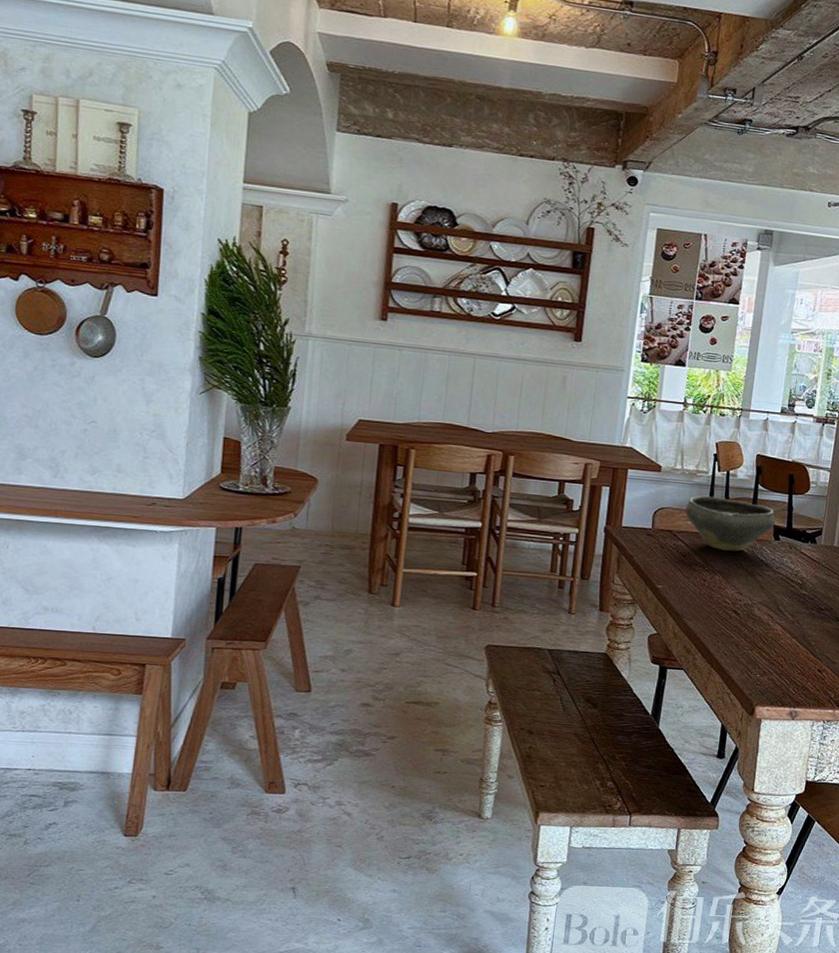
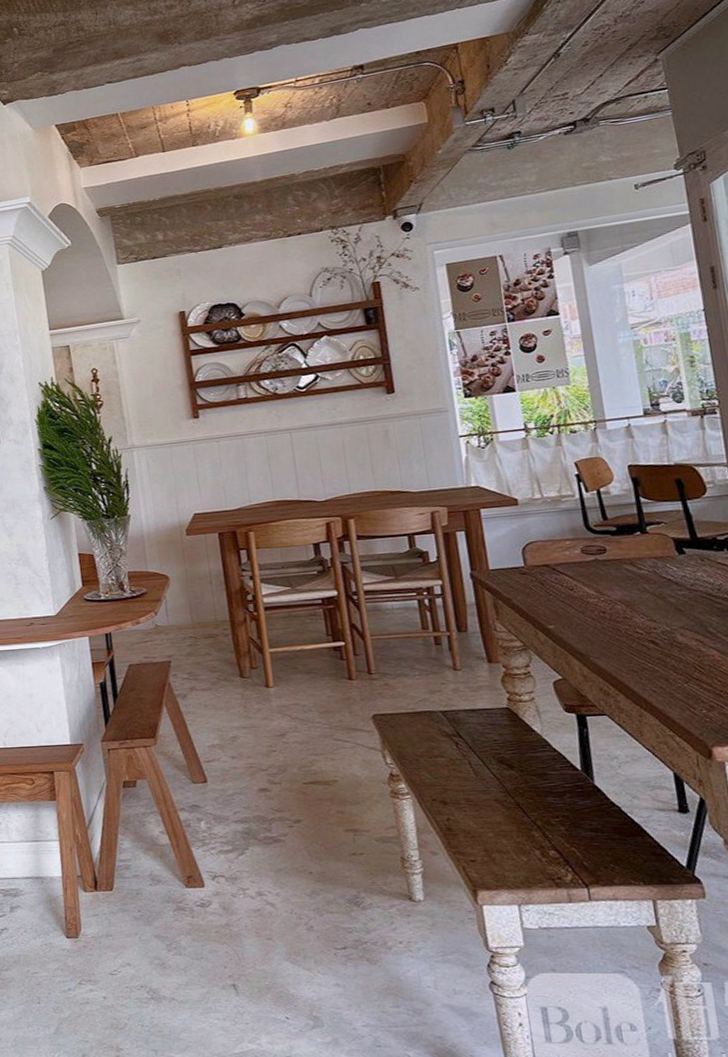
bowl: present [685,495,776,552] -> none [558,518,674,577]

